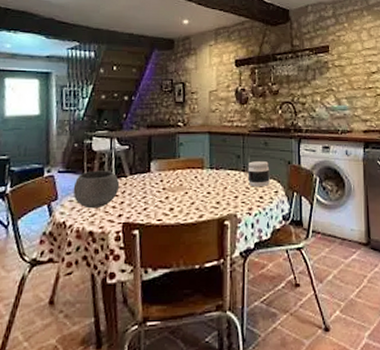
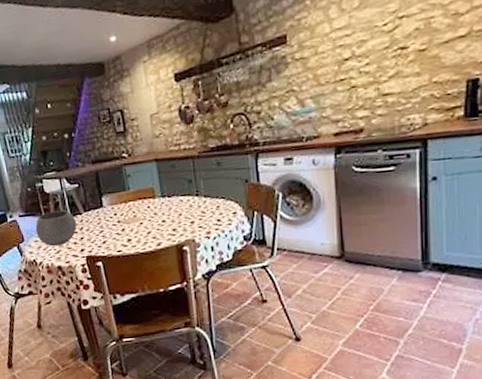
jar: present [247,161,270,187] -> none [201,183,227,211]

